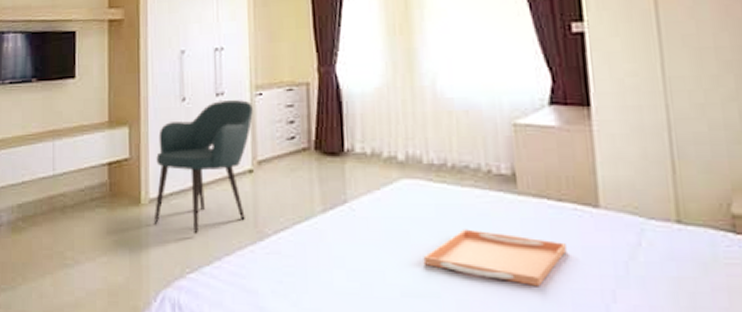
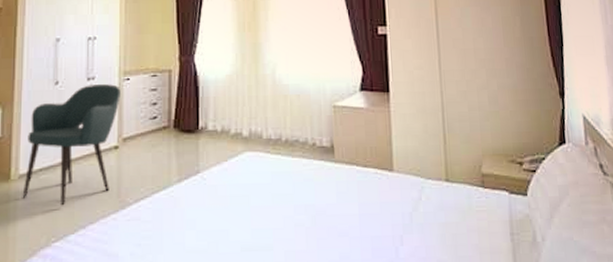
serving tray: present [423,229,567,287] -> none [260,192,369,237]

